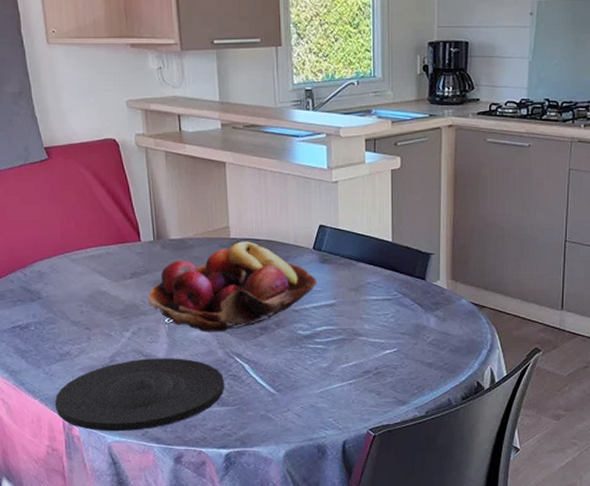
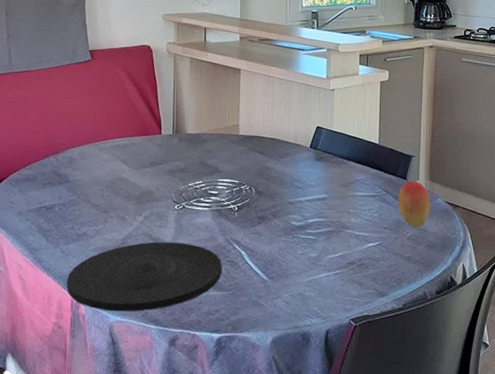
fruit basket: present [149,241,318,332] -> none [162,138,312,220]
fruit: none [415,281,453,331] -> present [397,181,430,227]

